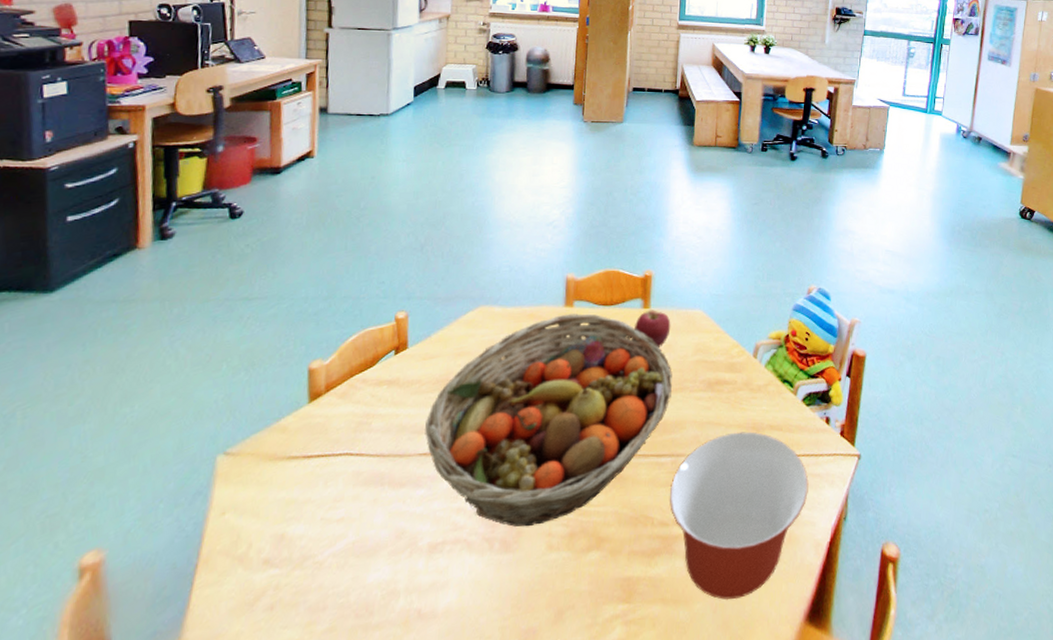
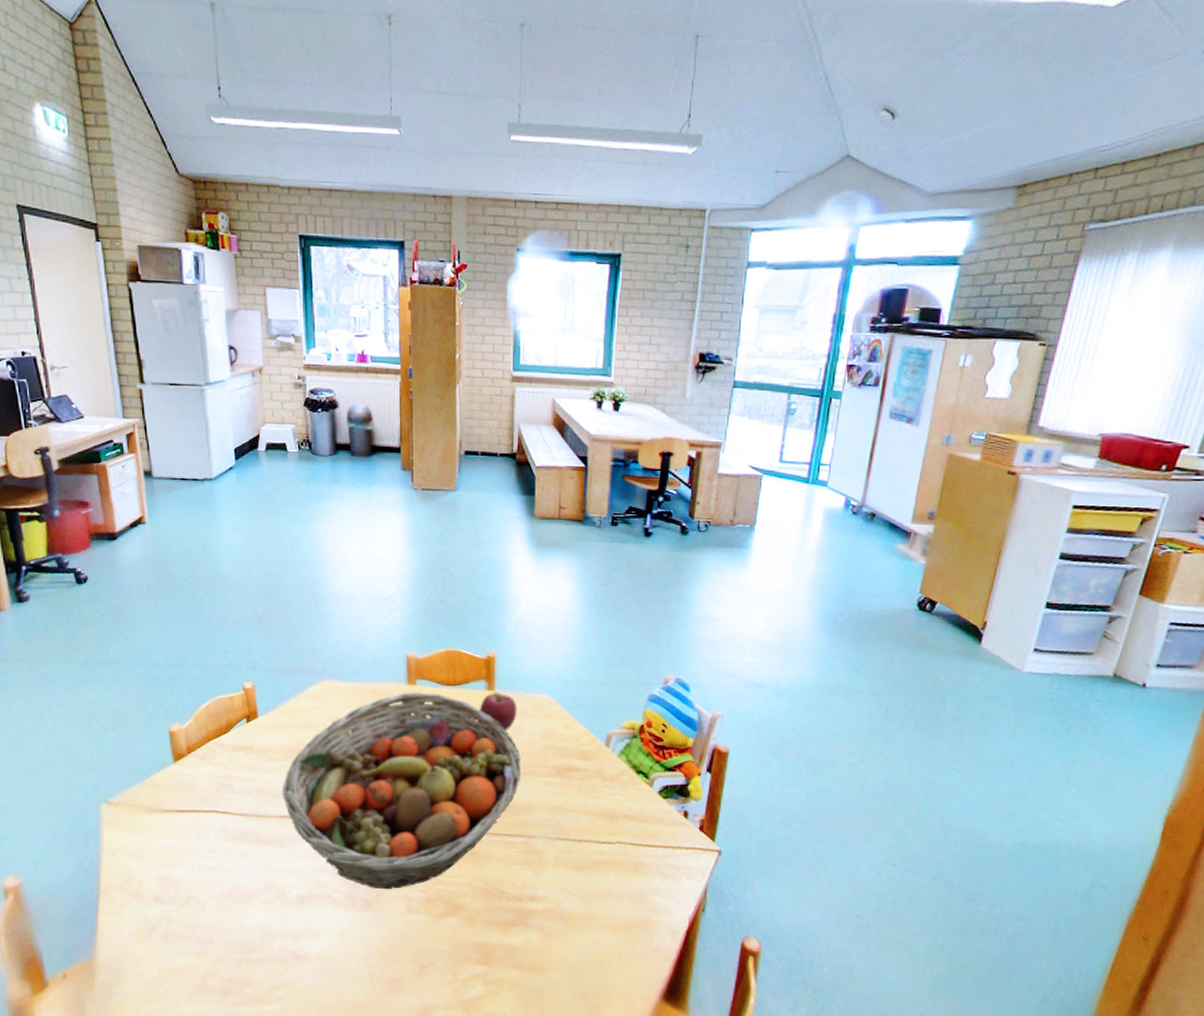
mixing bowl: present [669,431,809,601] -> none [522,819,665,973]

